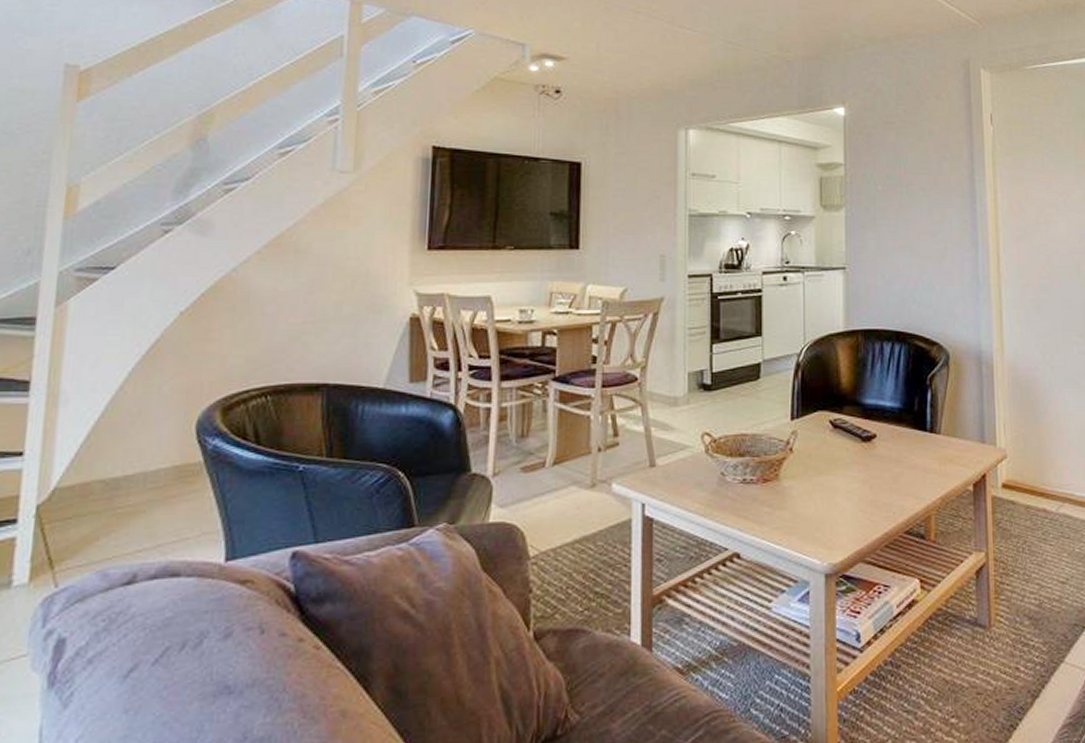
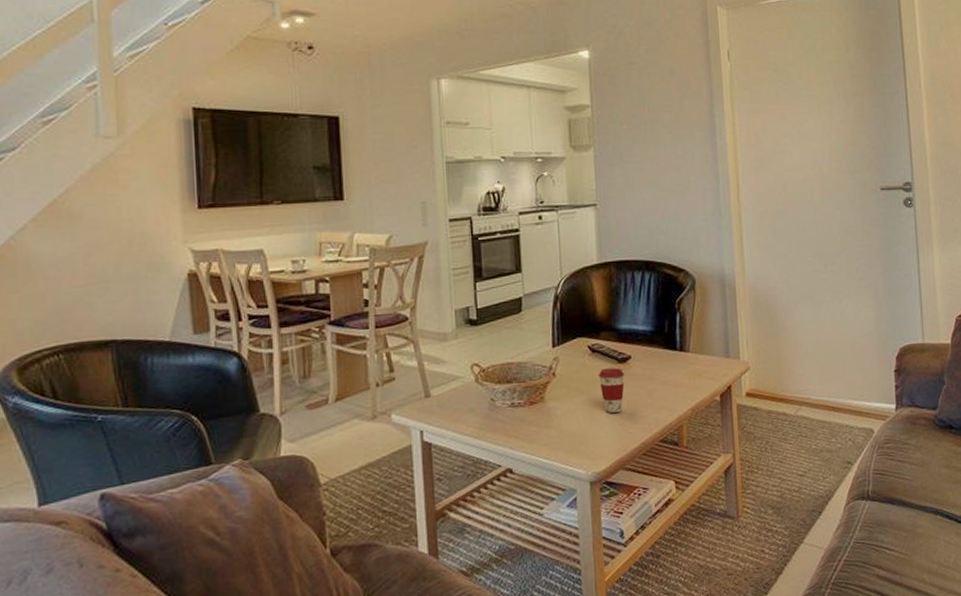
coffee cup: none [839,446,869,497] -> present [598,367,625,413]

